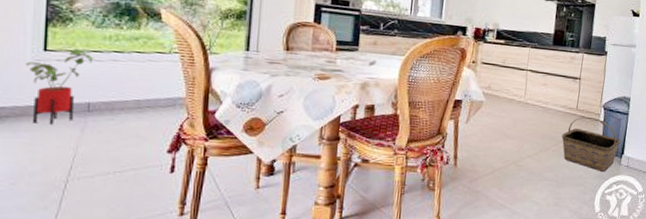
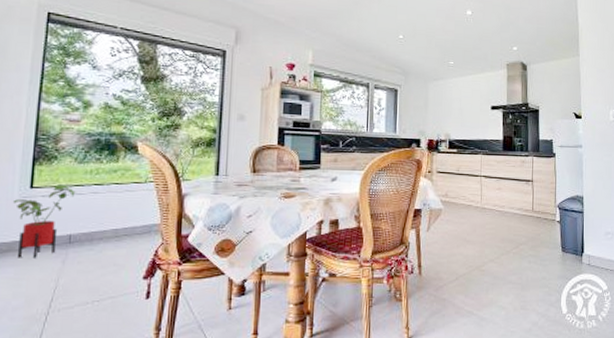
basket: present [562,117,621,172] -> none [521,218,579,271]

